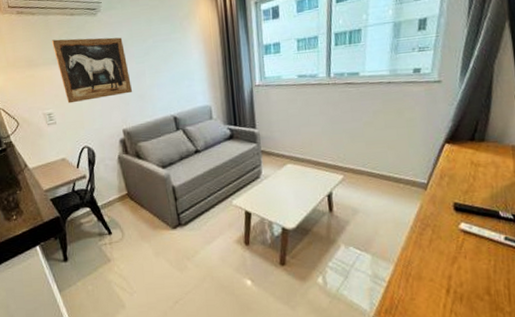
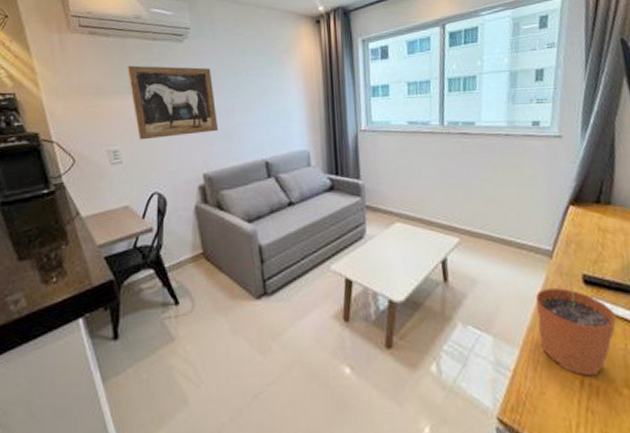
plant pot: none [410,201,483,286] -> present [536,272,617,376]

